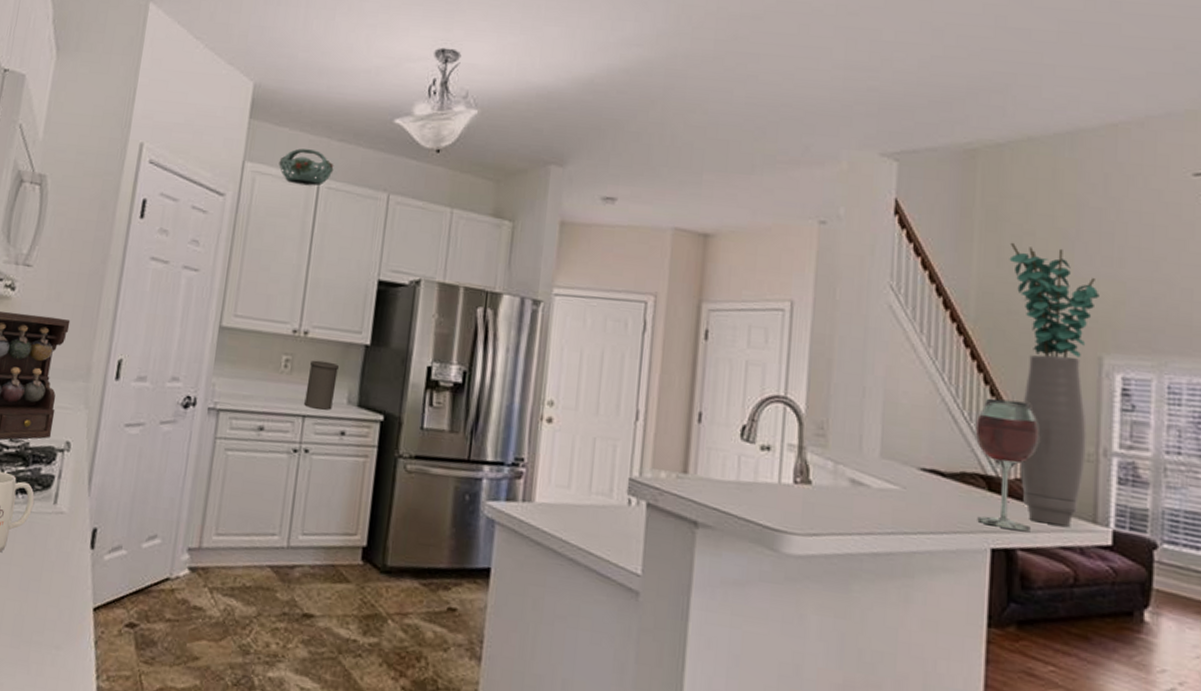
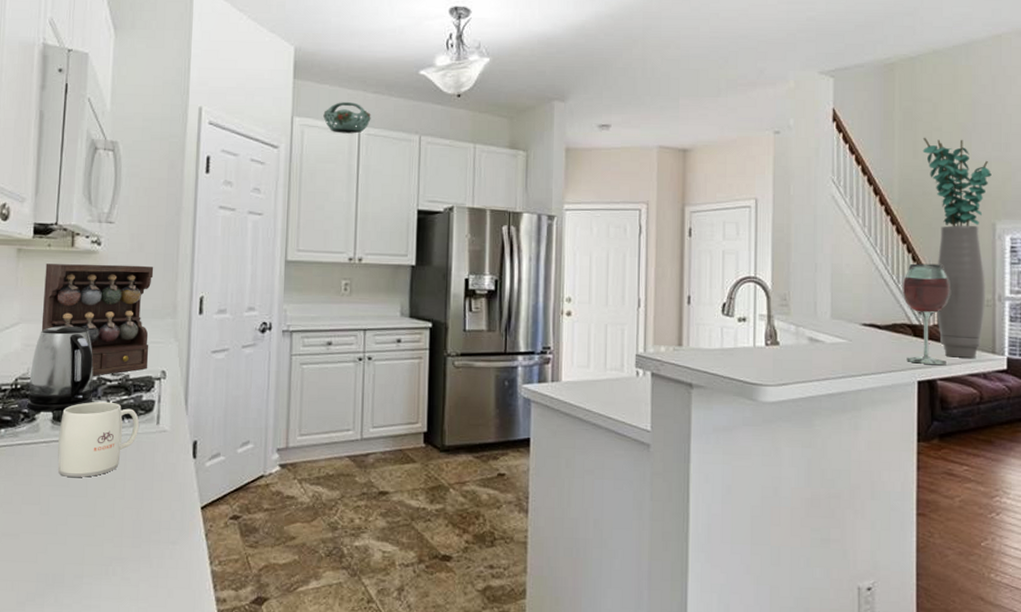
canister: present [304,360,339,411] -> none [364,282,390,324]

